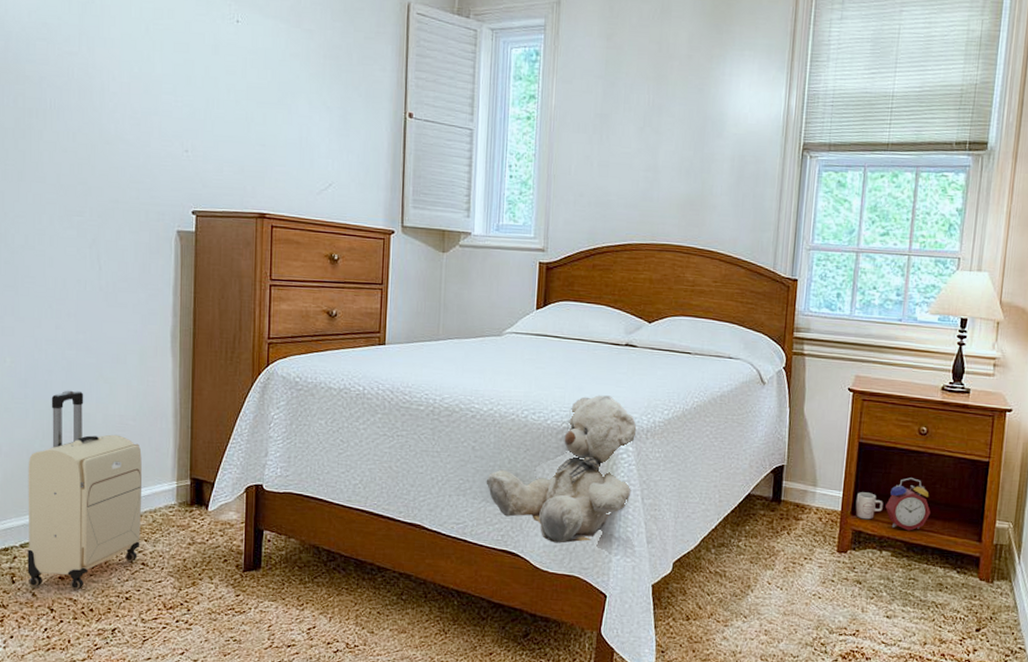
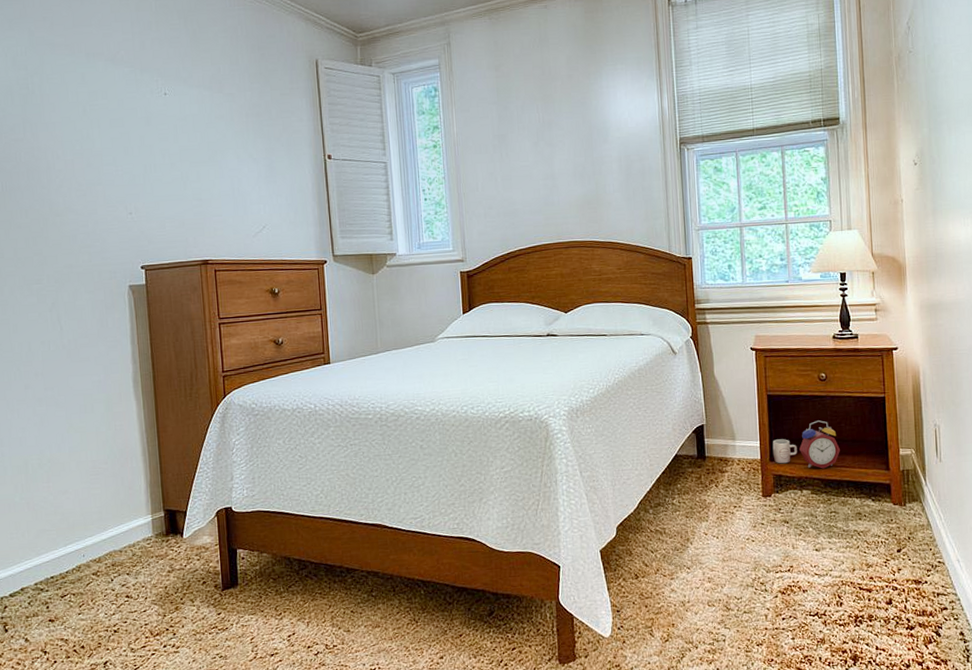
suitcase: present [27,390,143,590] -> none [10,443,123,633]
teddy bear: present [486,395,637,544] -> none [436,383,570,524]

